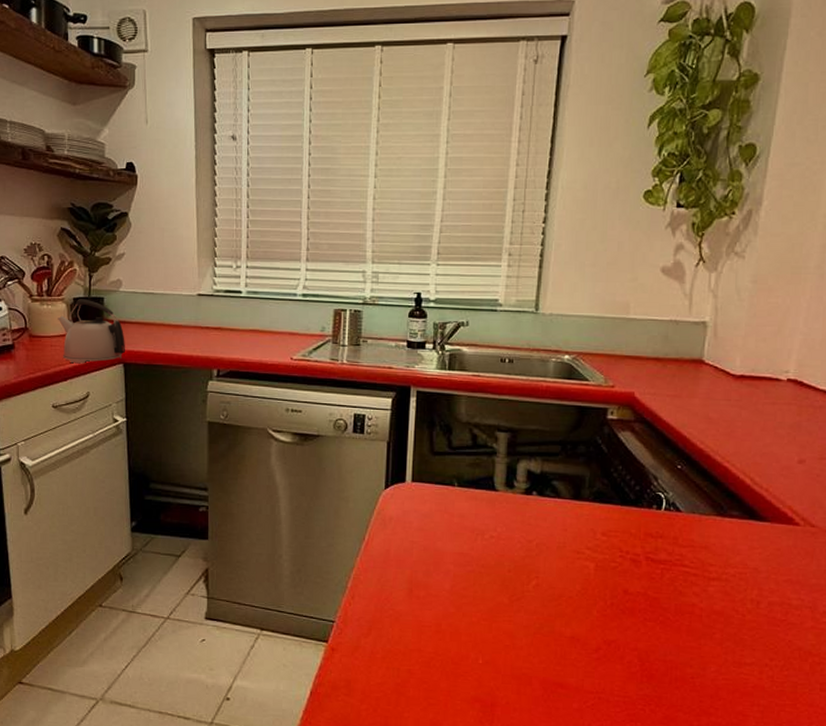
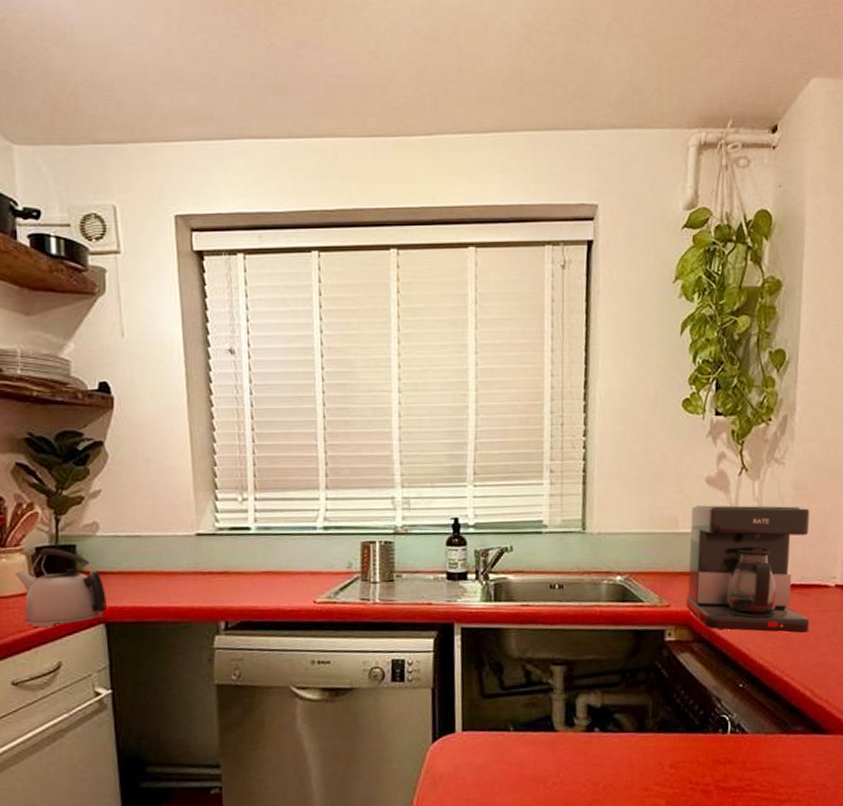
coffee maker: none [631,293,768,422] -> present [686,505,810,633]

